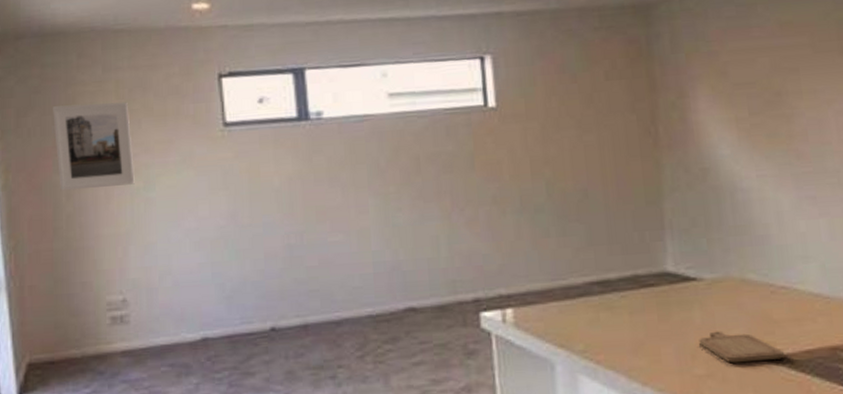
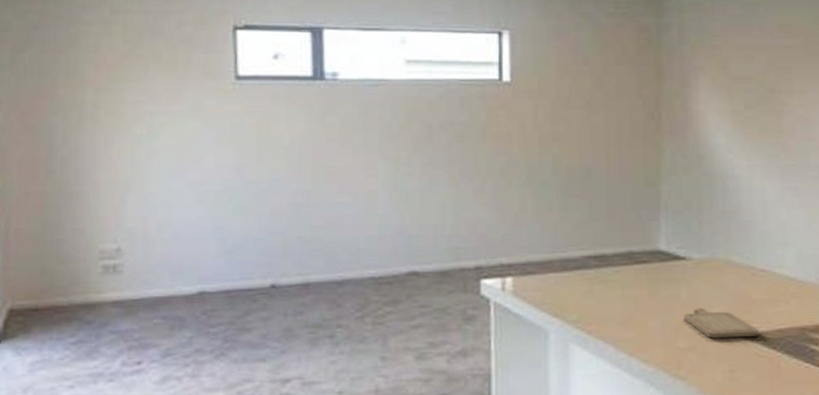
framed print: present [53,102,135,191] -> none [52,45,138,133]

